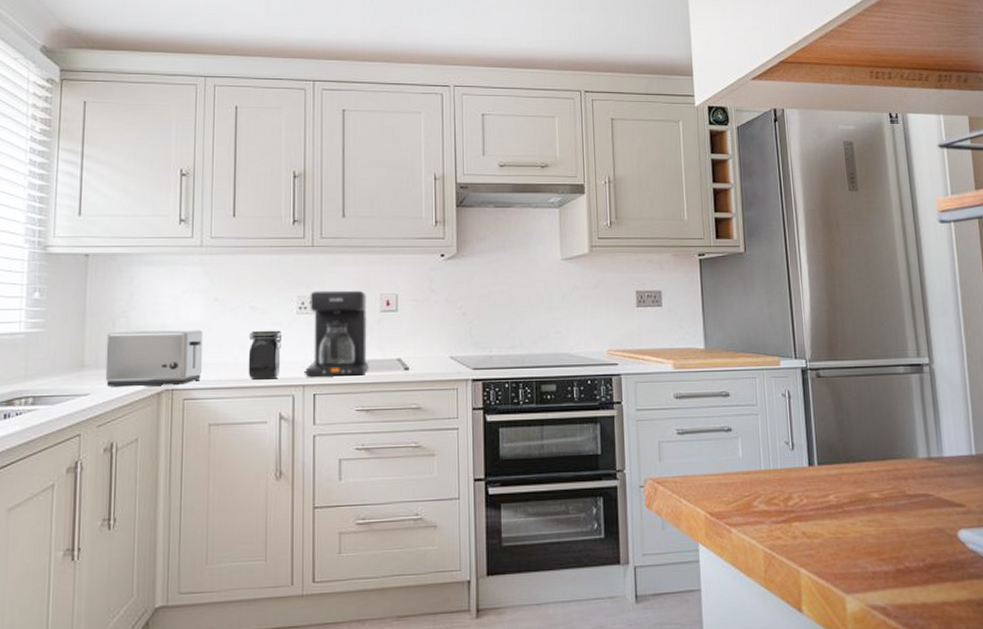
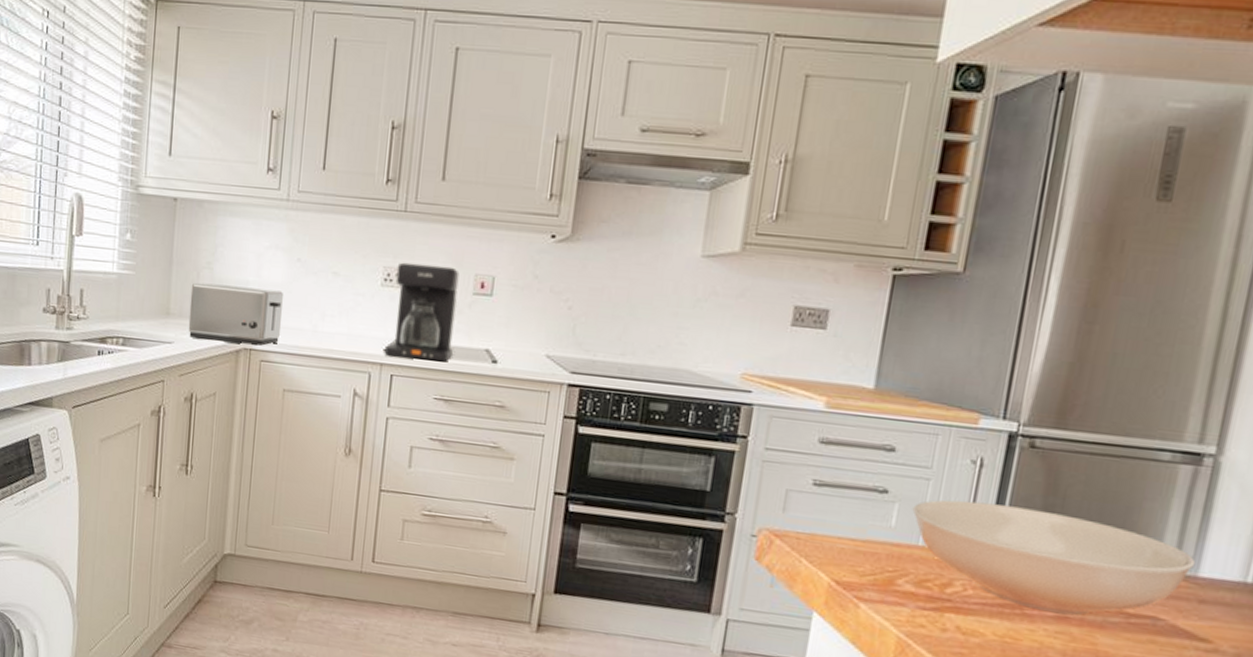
jar: present [248,330,283,381] -> none [325,298,364,354]
bowl: none [751,425,940,506] -> present [912,500,1196,615]

